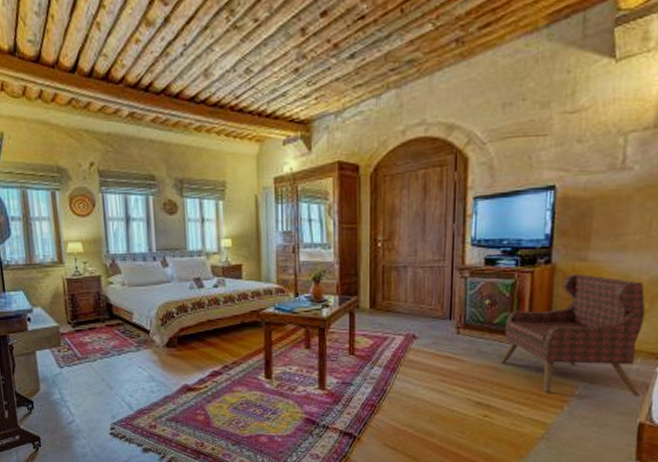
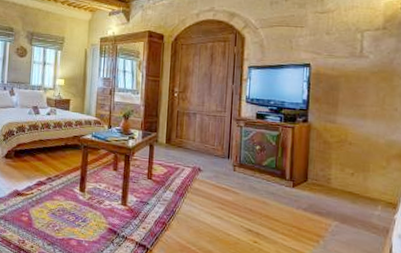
armchair: present [499,274,646,397] -> none [267,133,383,239]

